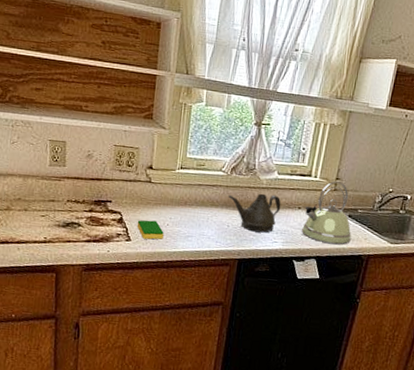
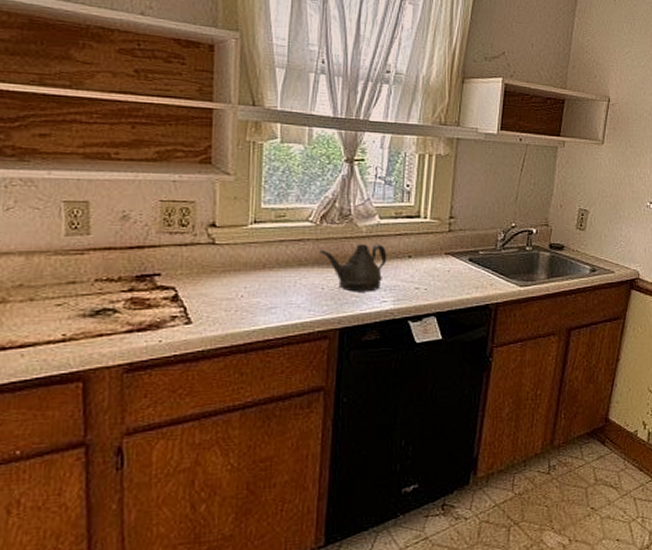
dish sponge: present [137,220,164,240] -> none [199,293,237,318]
kettle: present [302,180,351,245] -> none [415,219,474,296]

